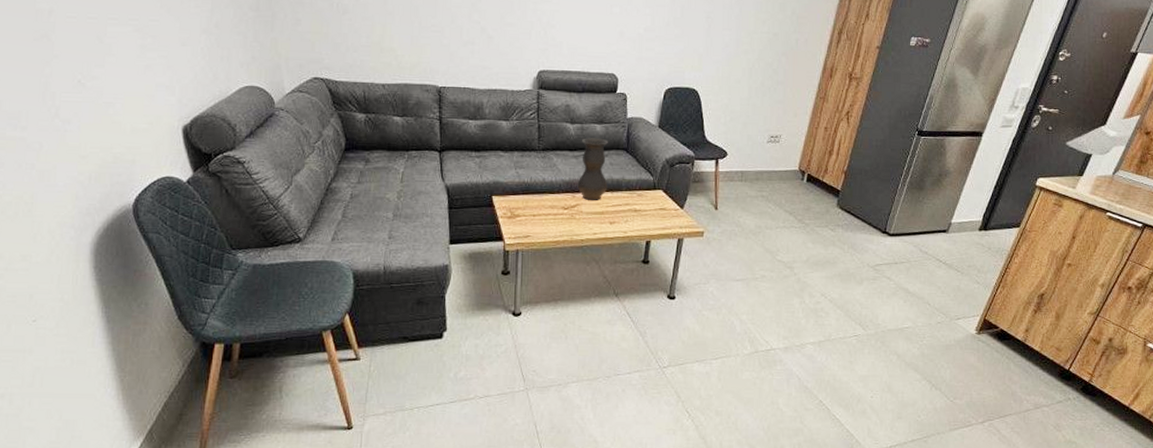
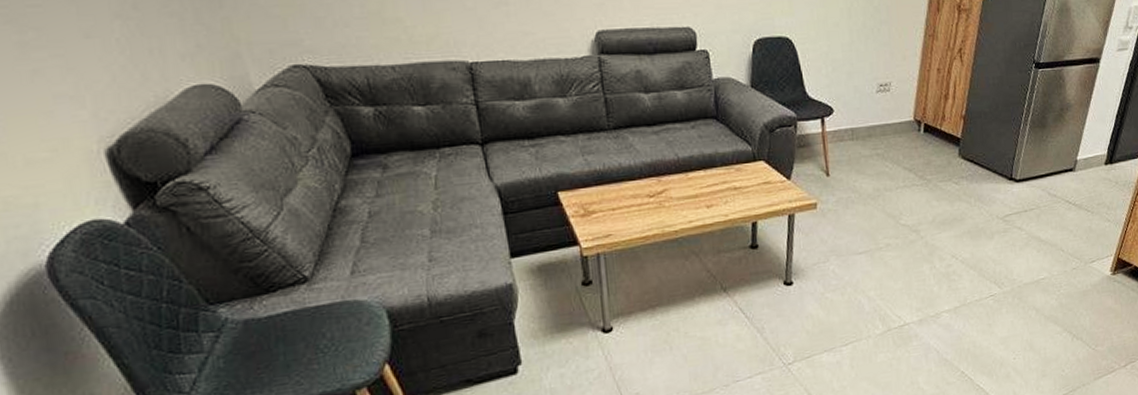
vase: present [577,138,609,200] -> none [660,107,699,183]

